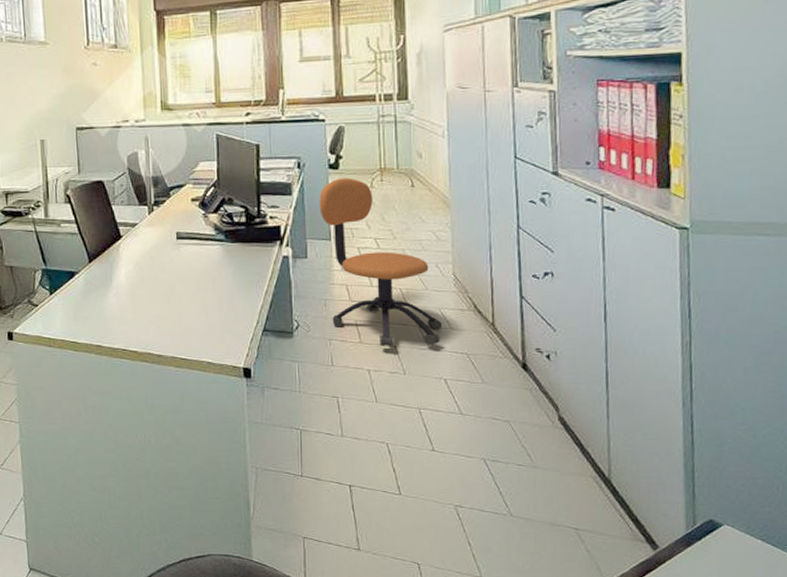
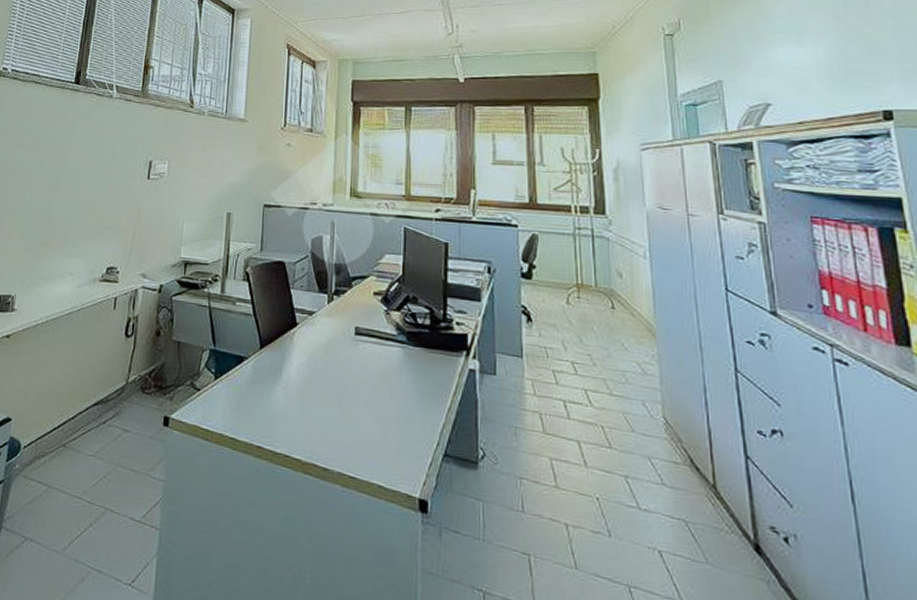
office chair: present [319,177,443,347] -> none [510,289,654,503]

